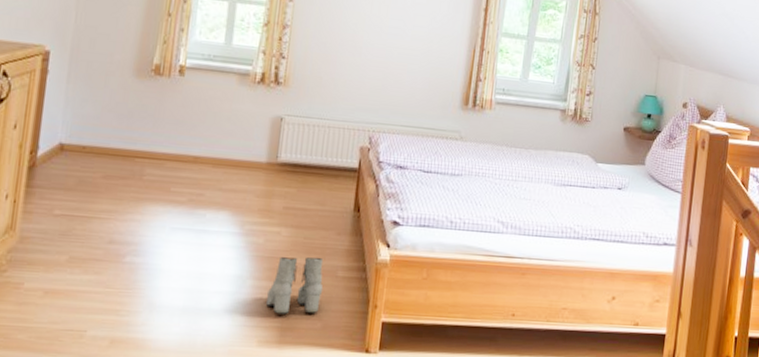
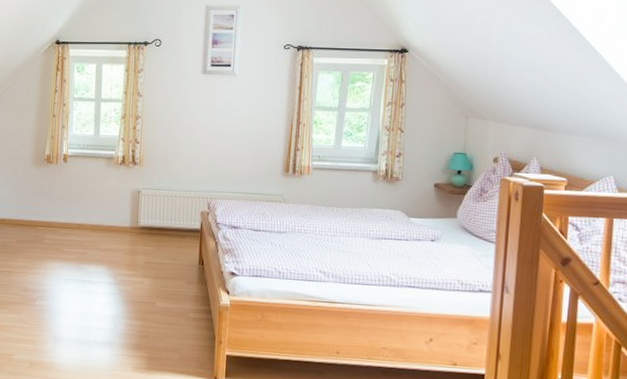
boots: present [266,257,324,314] -> none [137,301,179,347]

